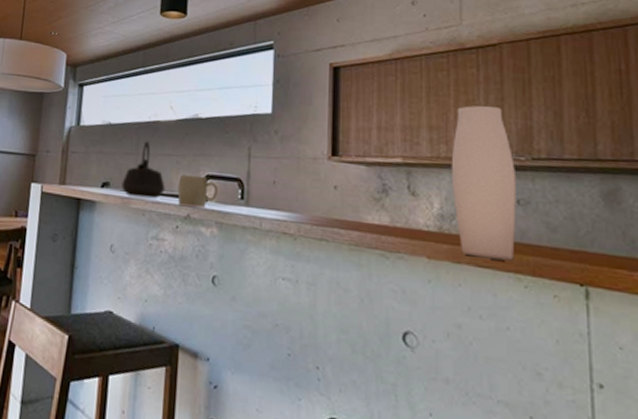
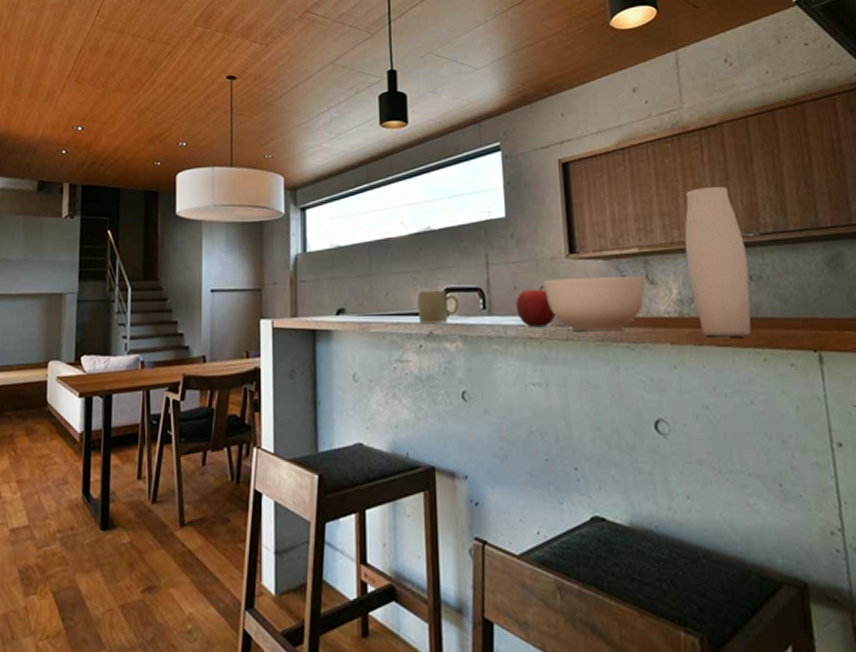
kettle: present [121,141,165,199] -> none [358,260,404,321]
fruit: none [274,184,313,225] -> present [516,286,556,328]
bowl: none [302,178,406,238] -> present [543,276,645,332]

